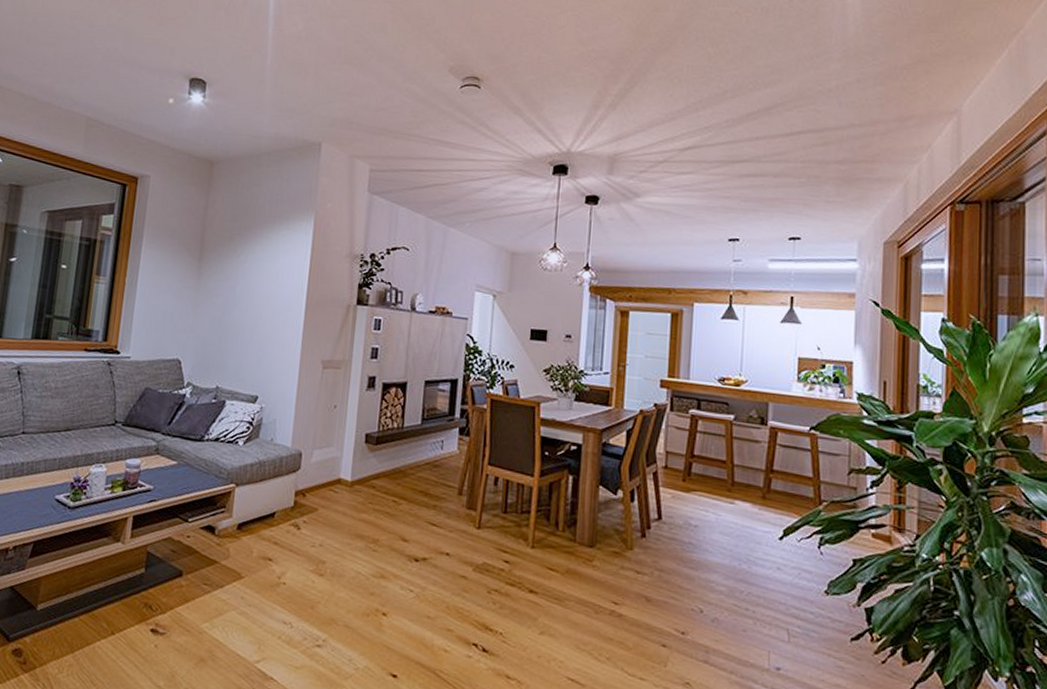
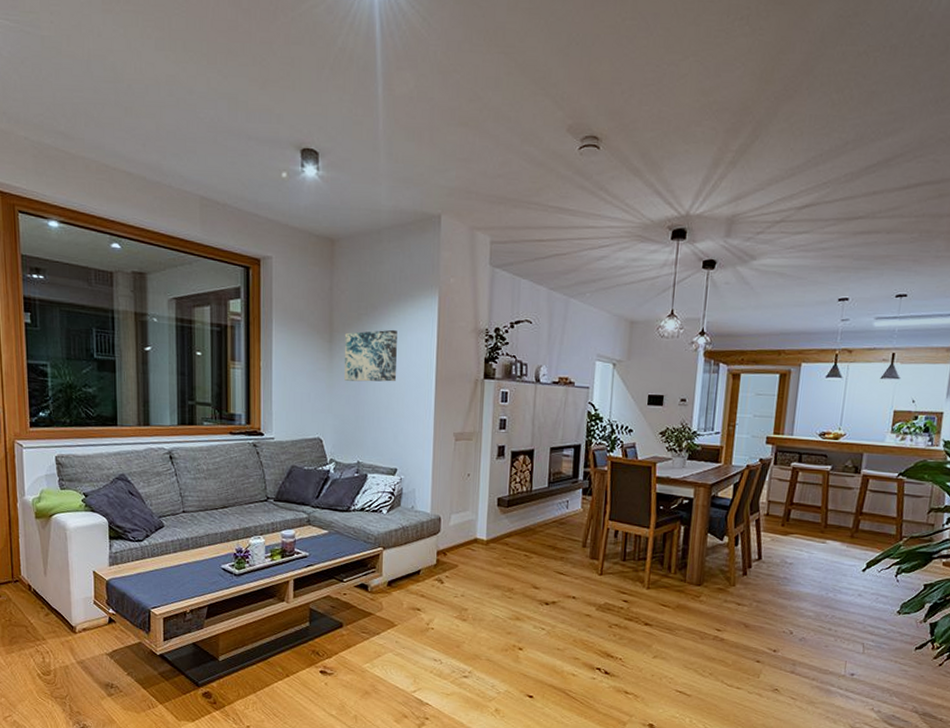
wall art: none [211,250,270,304] -> present [344,329,397,382]

